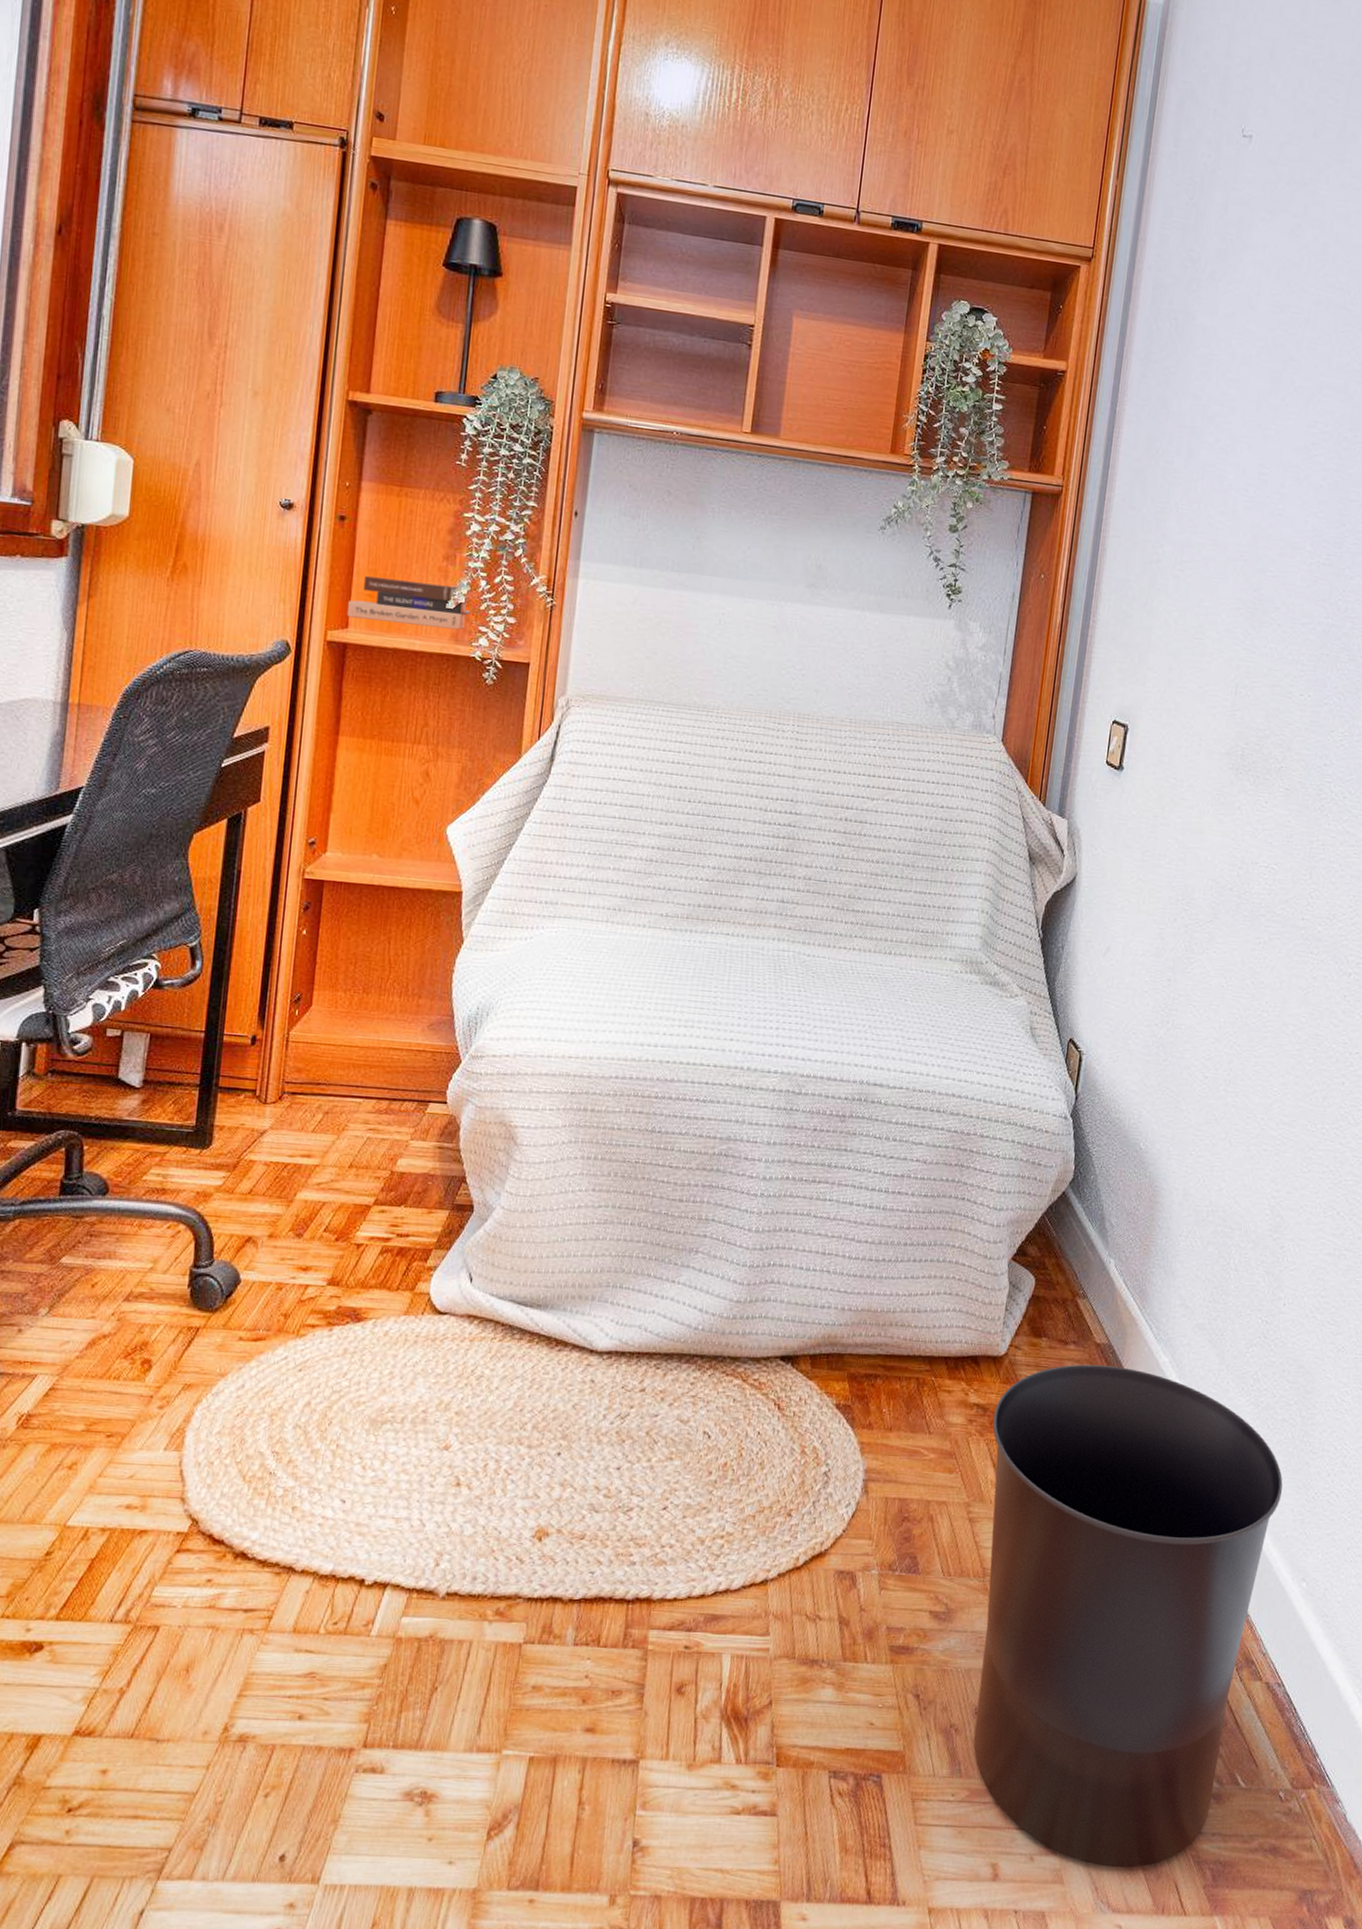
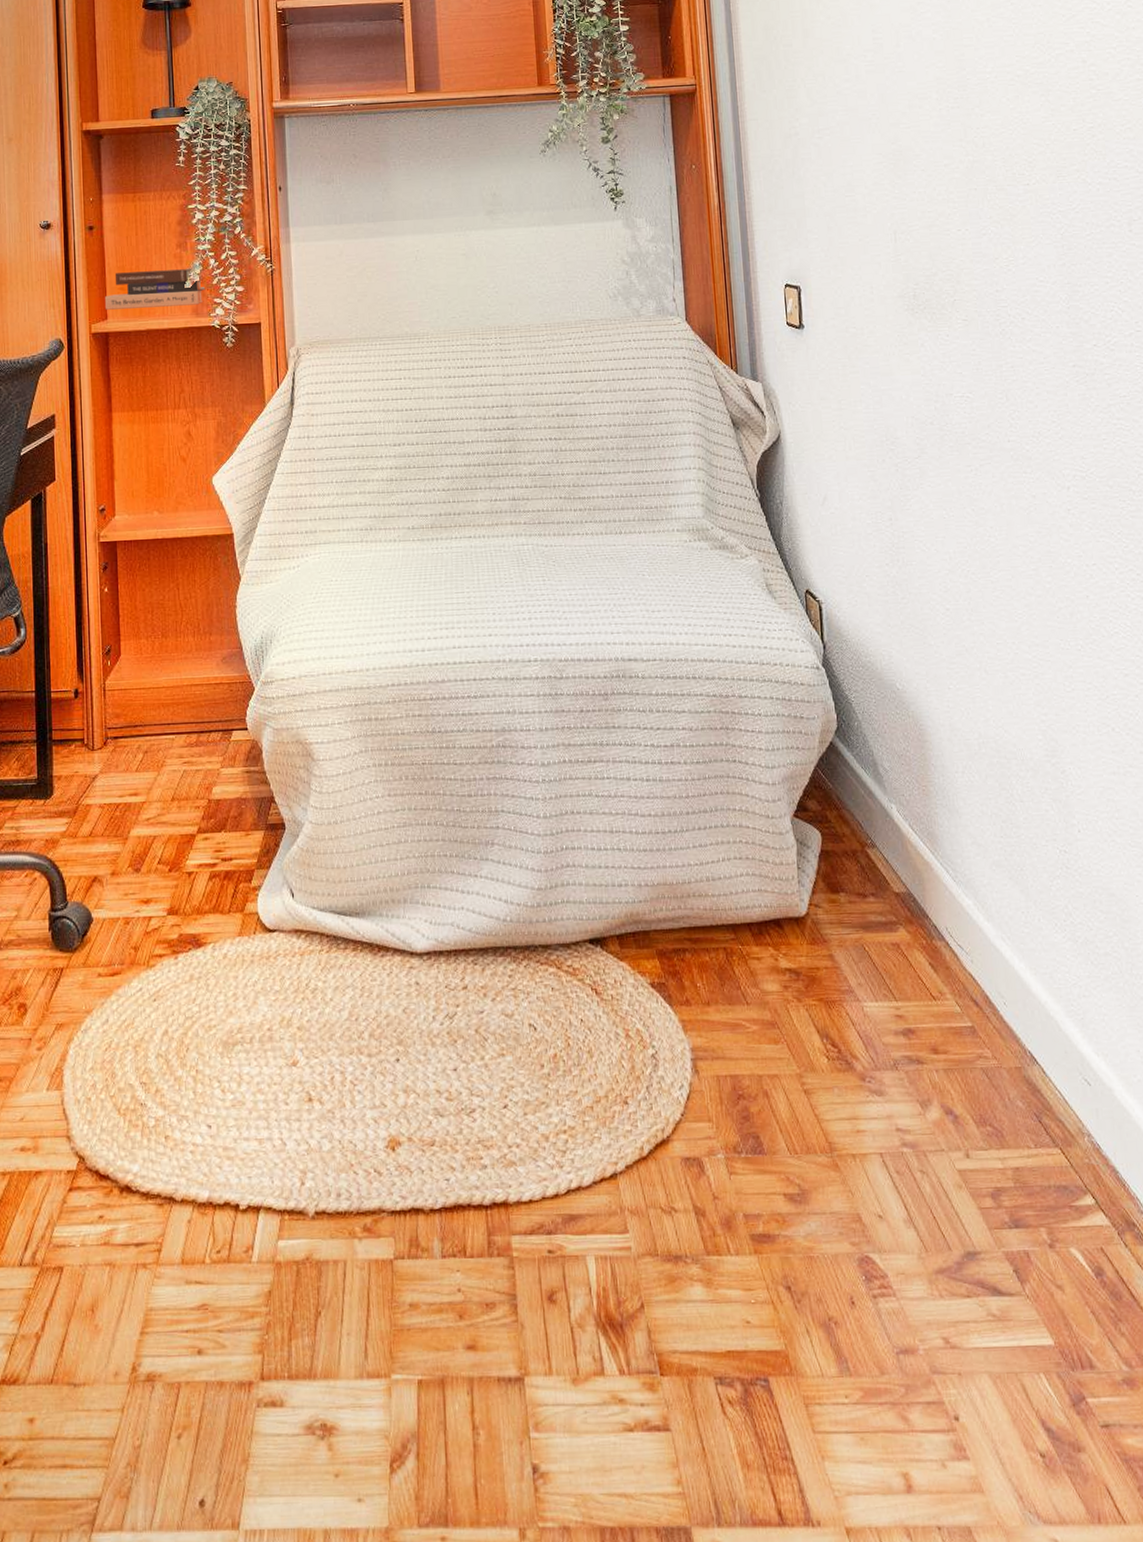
waste bin: present [973,1364,1283,1868] -> none [807,915,1125,1472]

